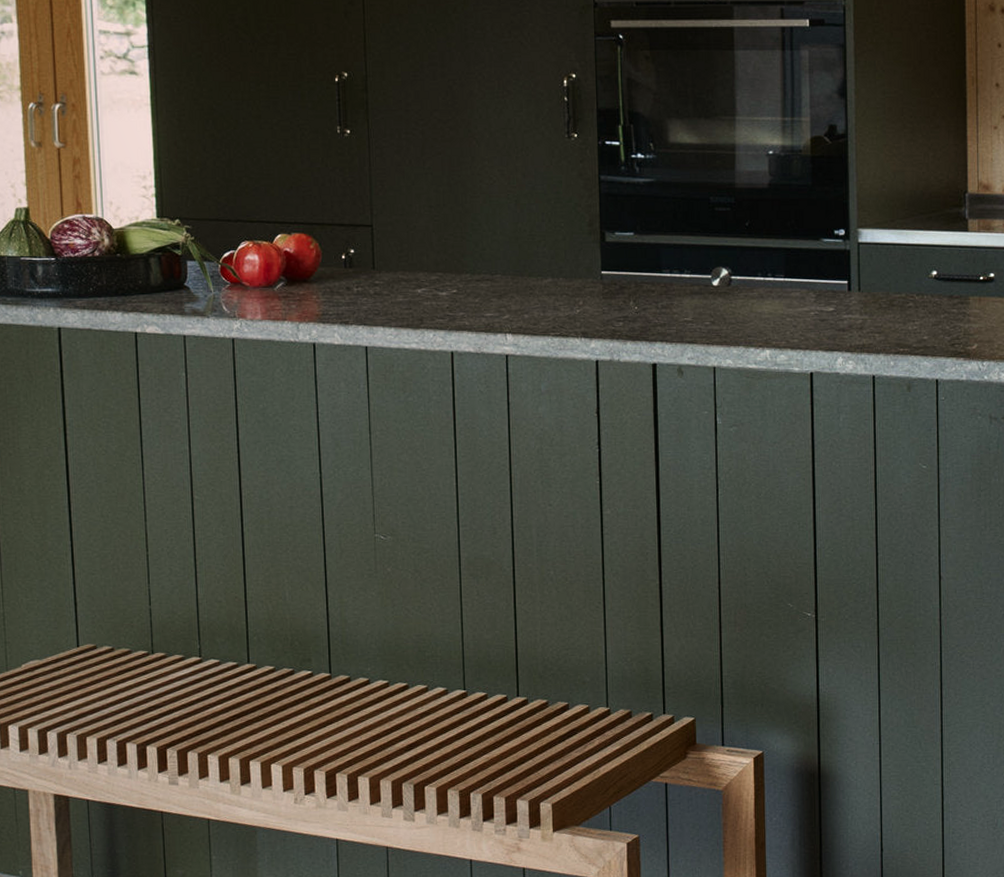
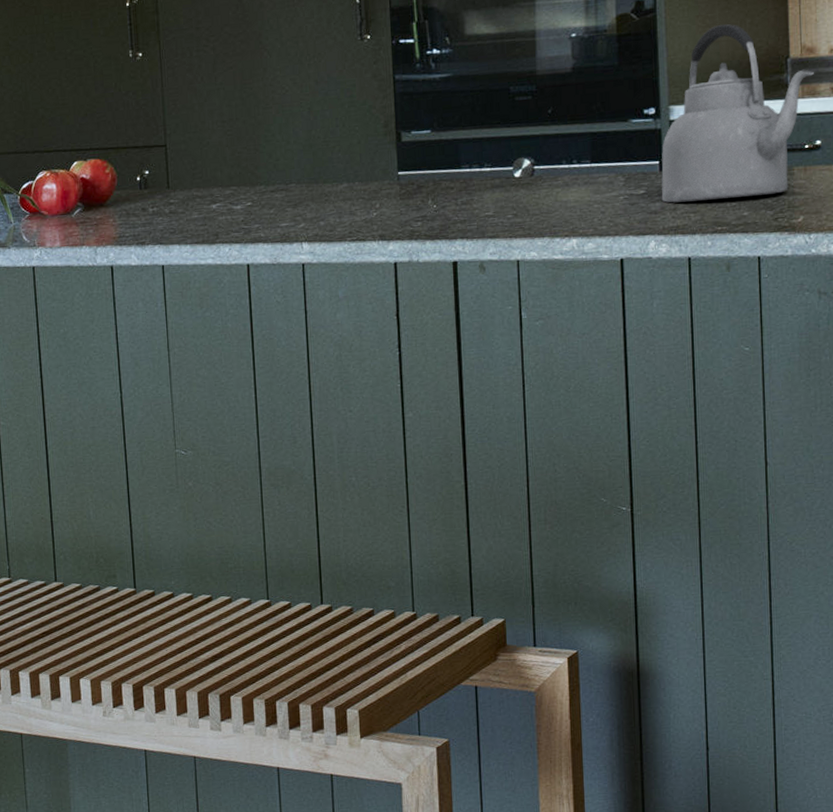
kettle: none [849,156,989,323] -> present [661,24,814,203]

